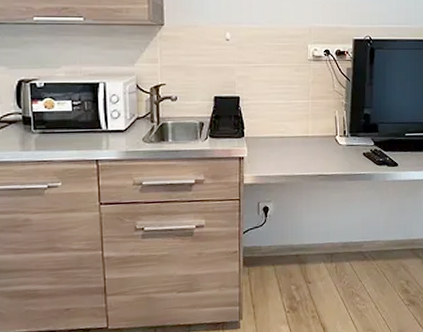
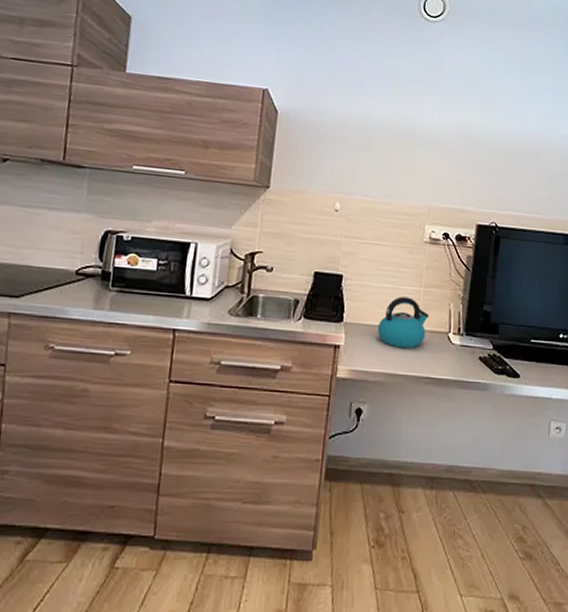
kettle: none [275,109,318,154] -> present [377,296,430,349]

